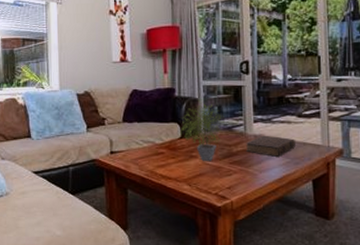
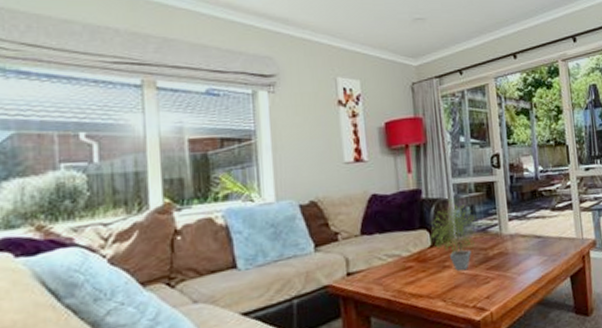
book: present [246,135,295,157] -> none [502,233,552,256]

